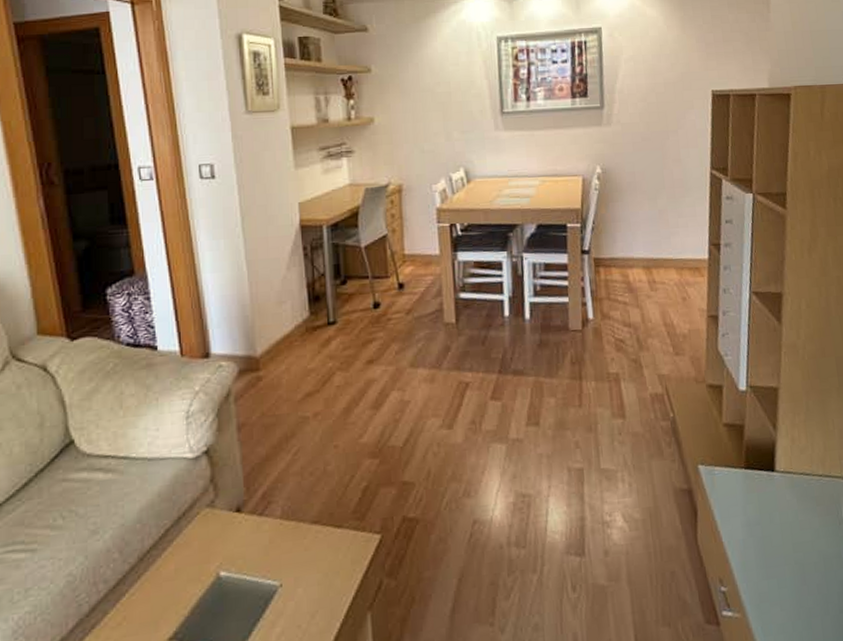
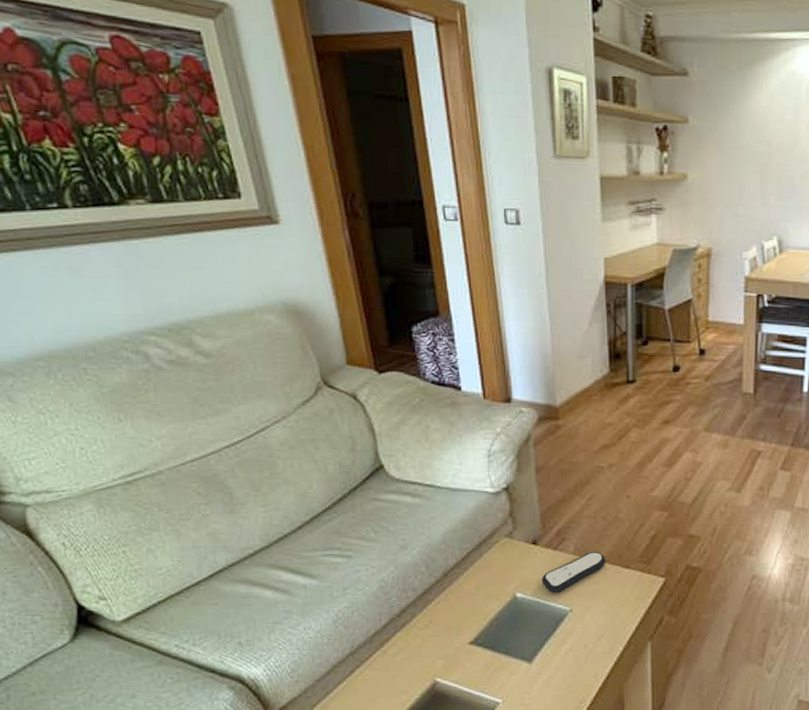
remote control: none [247,511,317,567] -> present [541,551,607,593]

